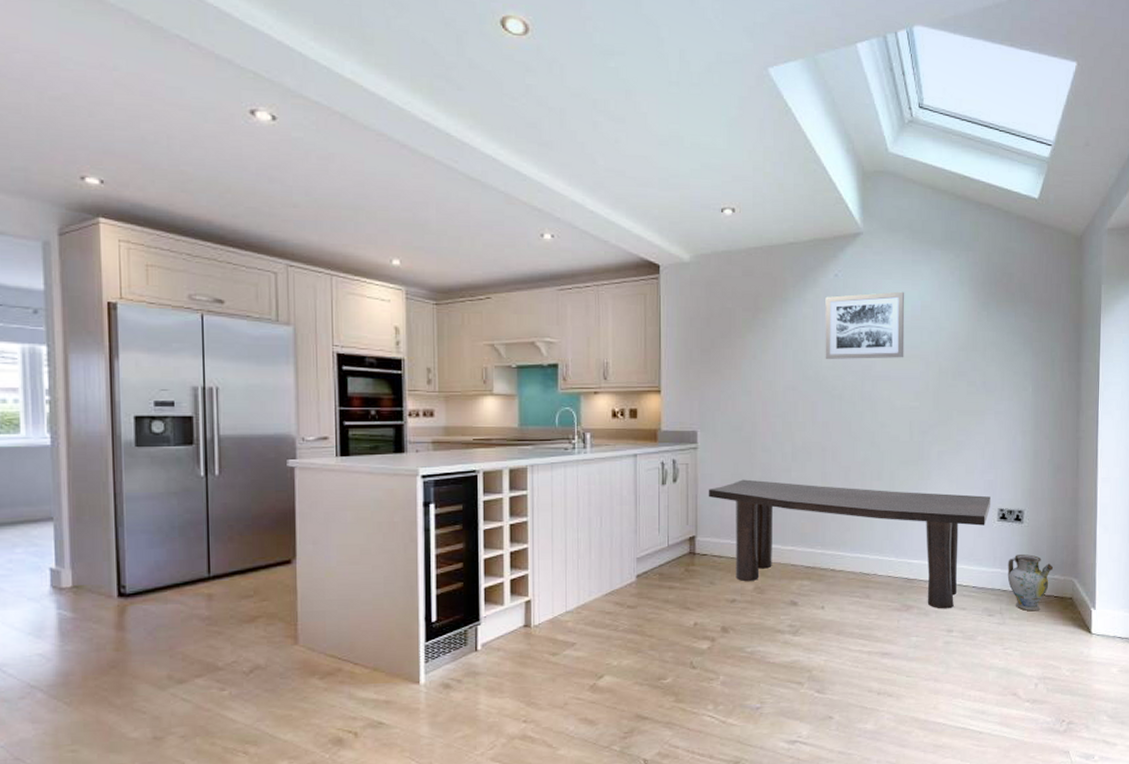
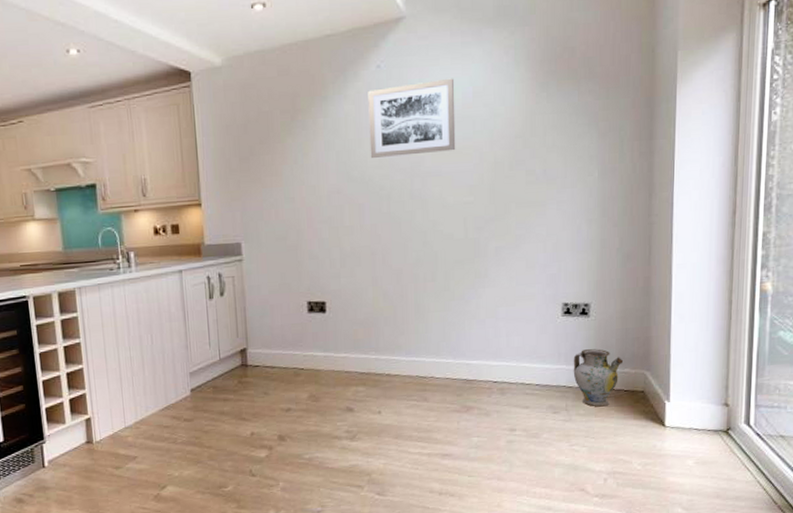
bench: present [708,479,992,609] -> none [256,288,555,409]

